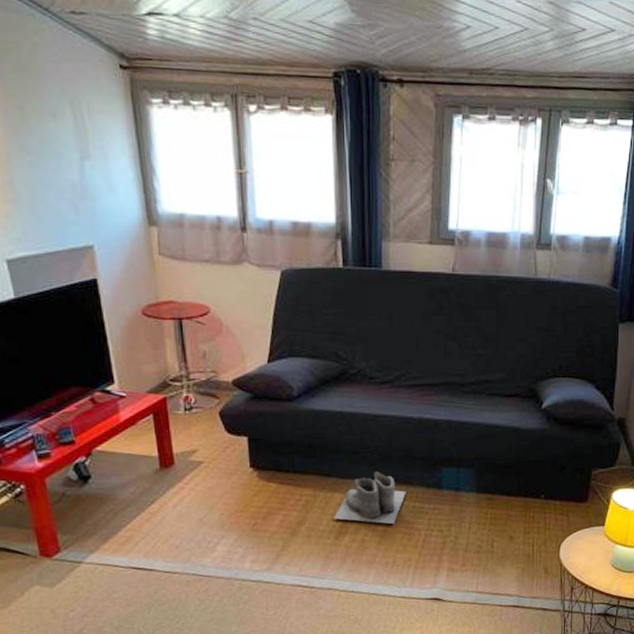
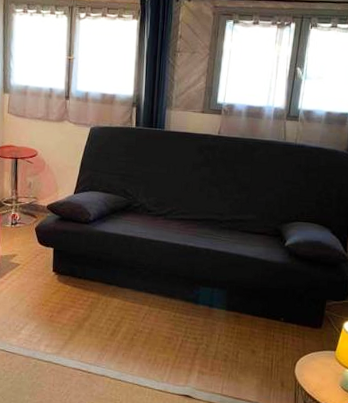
boots: present [334,472,406,525] -> none [111,284,169,329]

